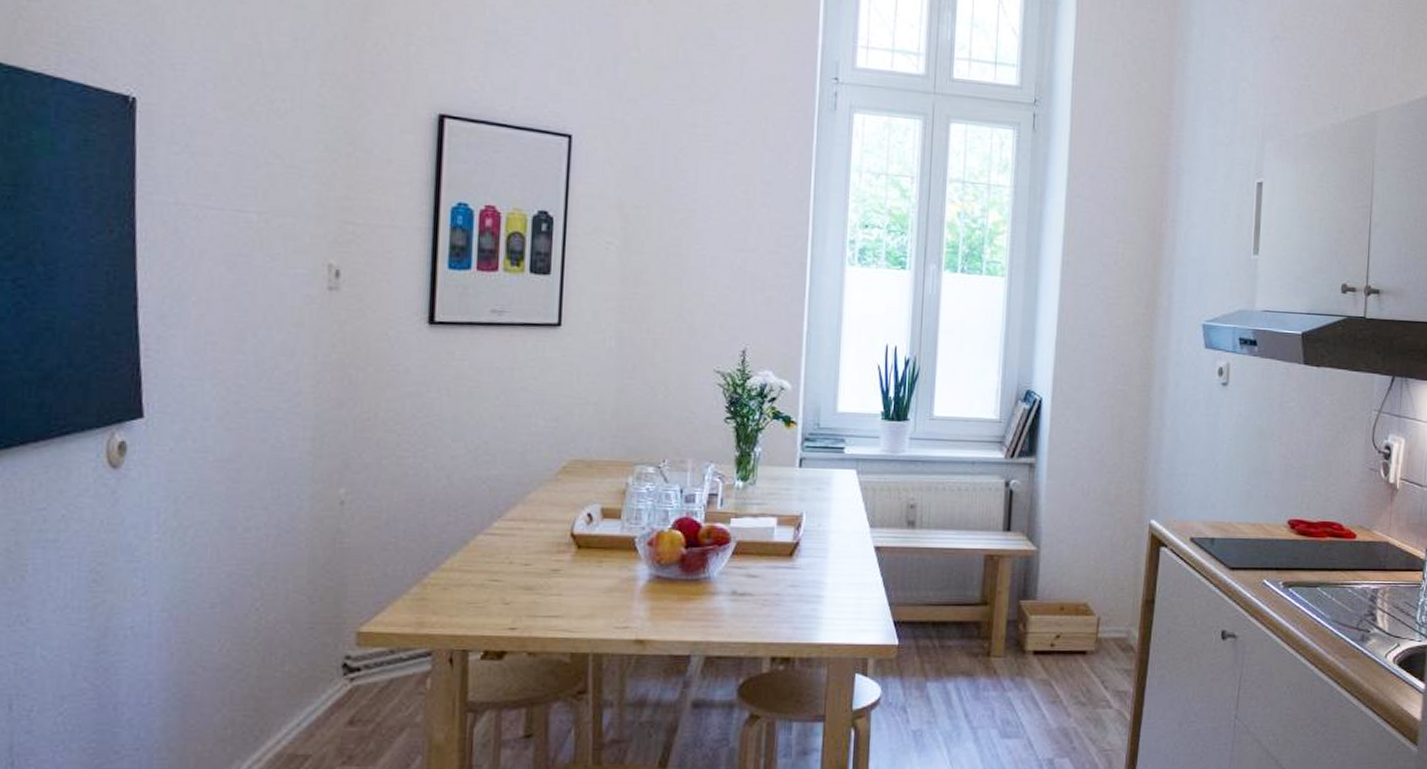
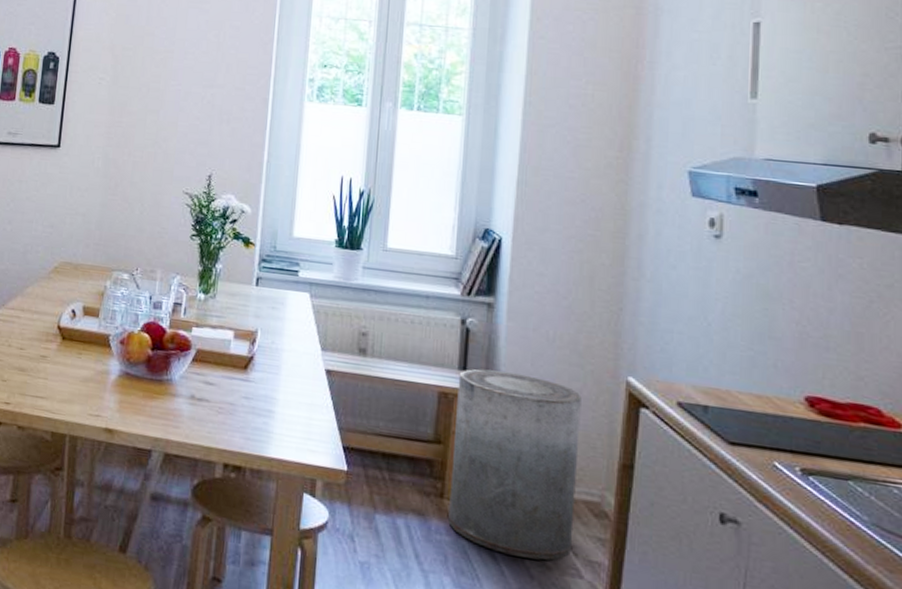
trash can: none [995,528,1112,699] -> present [448,369,582,561]

